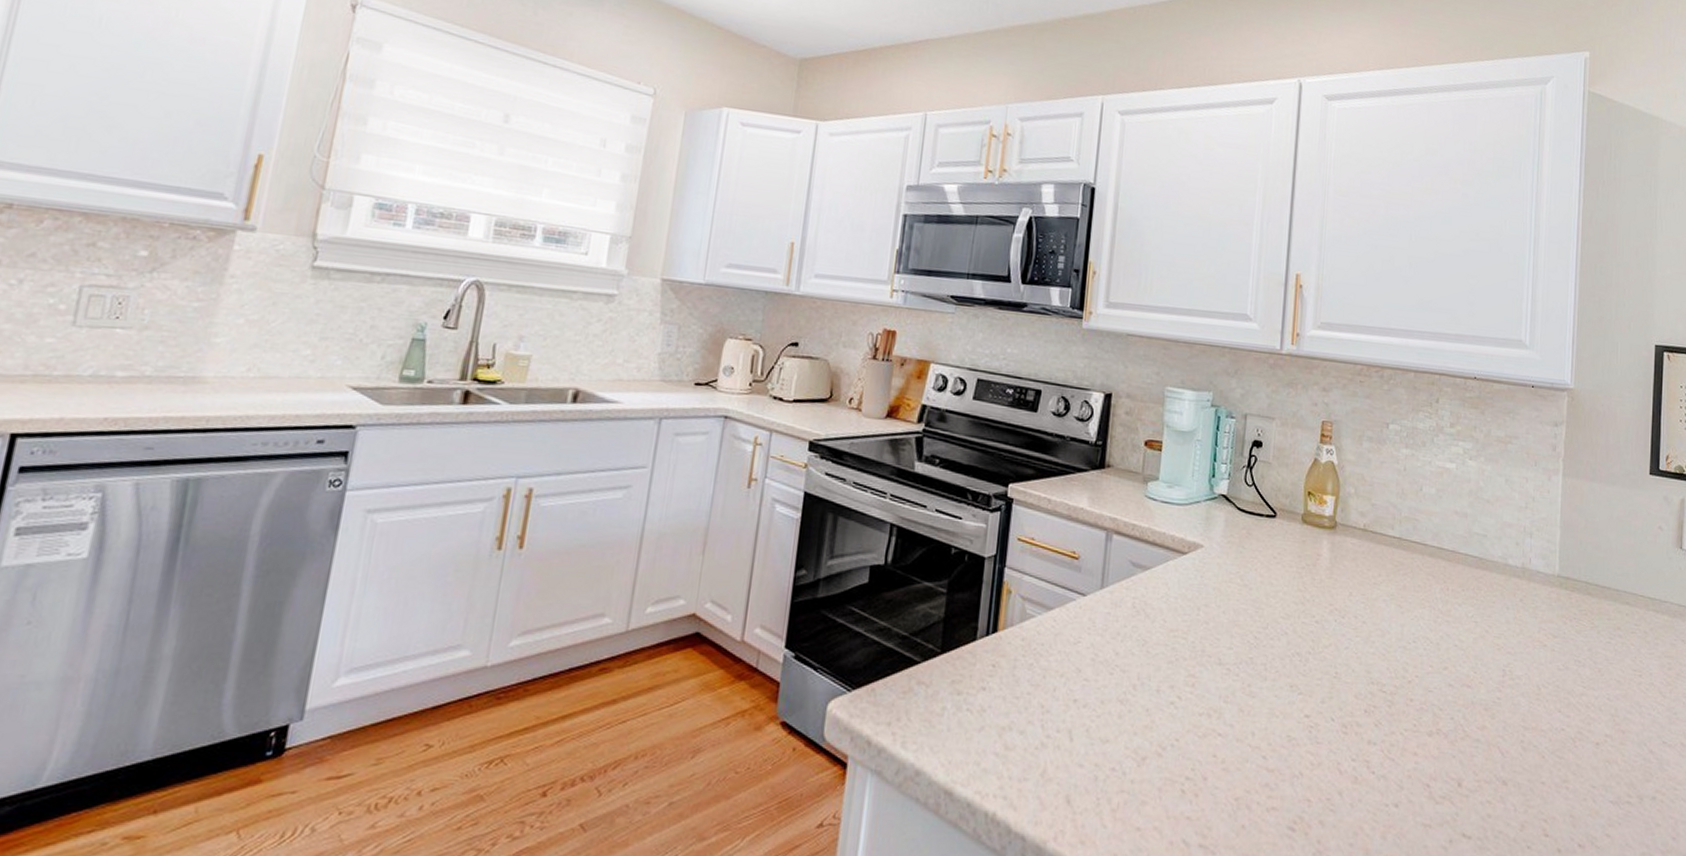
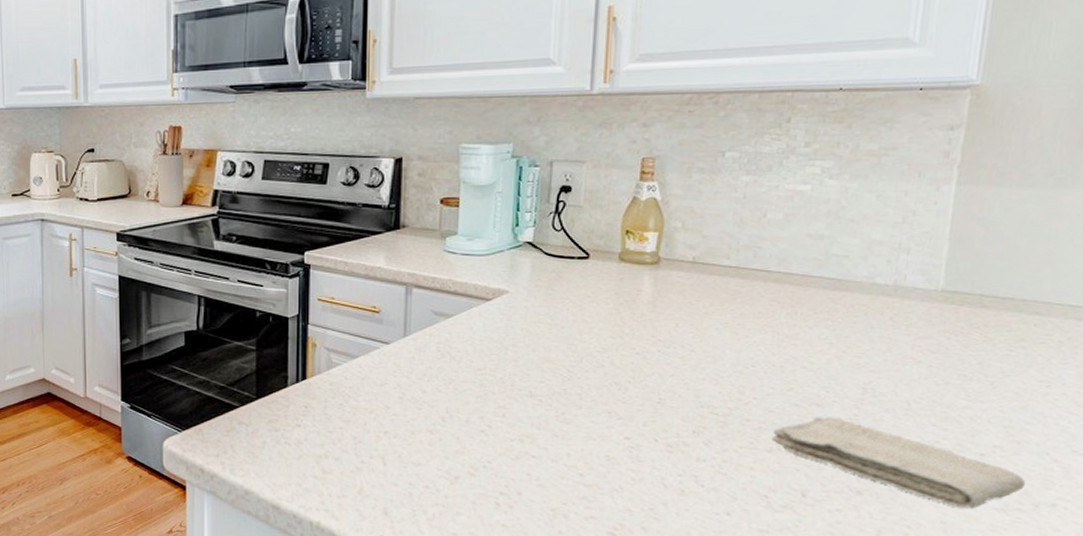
washcloth: none [1431,699,1632,801] -> present [771,417,1026,509]

